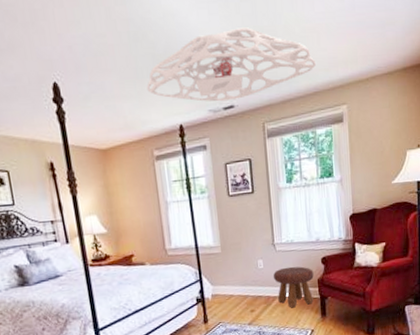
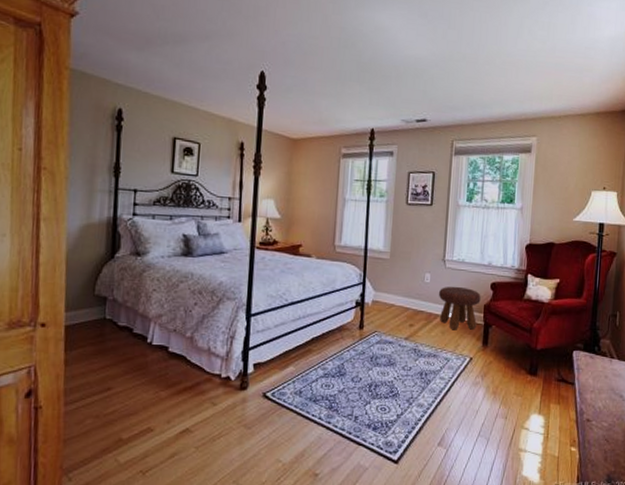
ceiling light: present [146,27,316,102] -> none [347,51,511,115]

